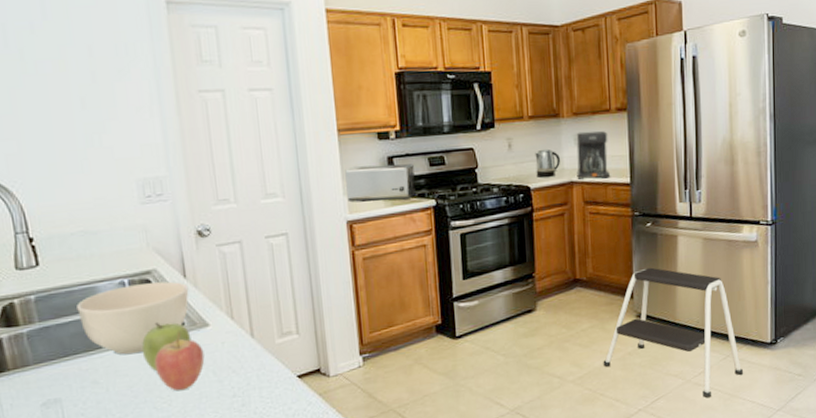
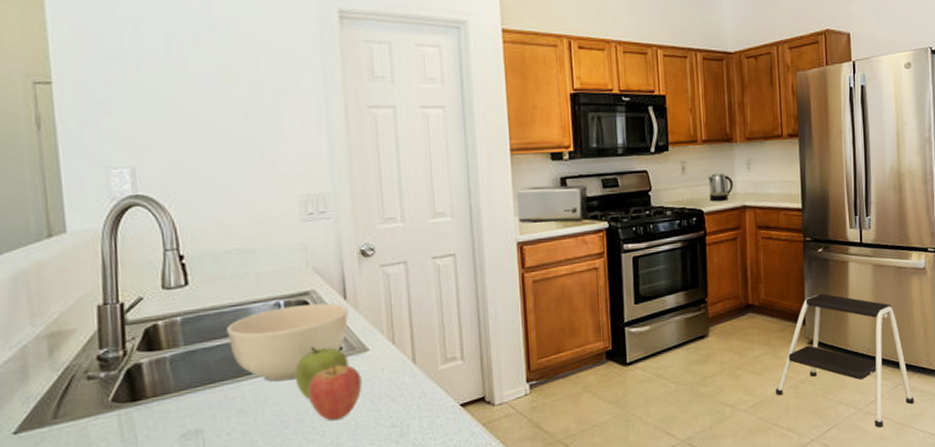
coffee maker: present [576,130,611,179] -> none [749,155,783,204]

